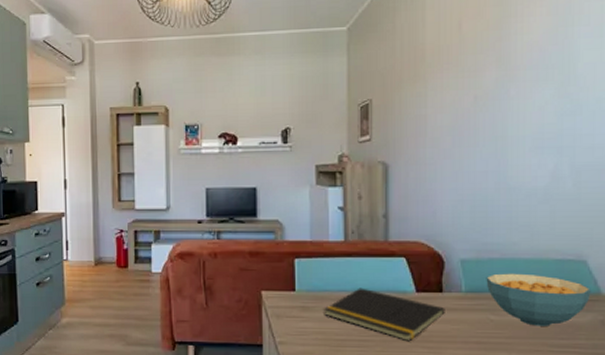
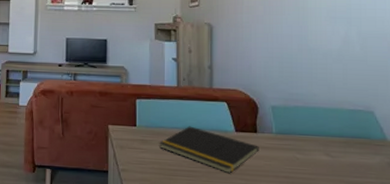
cereal bowl: present [486,273,591,326] -> none [292,119,378,166]

